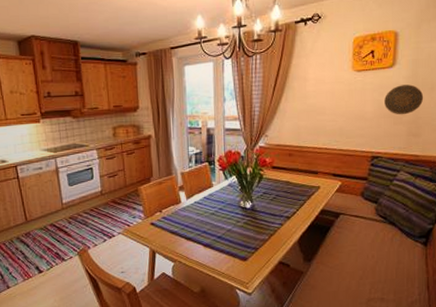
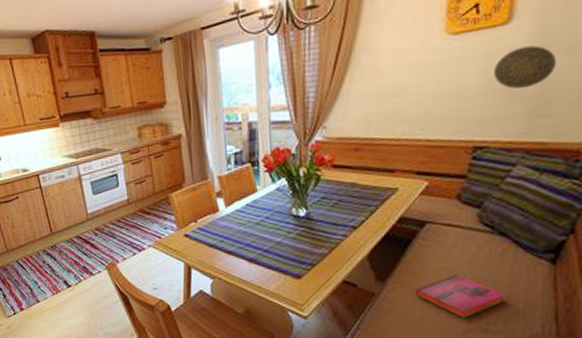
hardback book: none [333,256,395,290] -> present [416,275,506,318]

